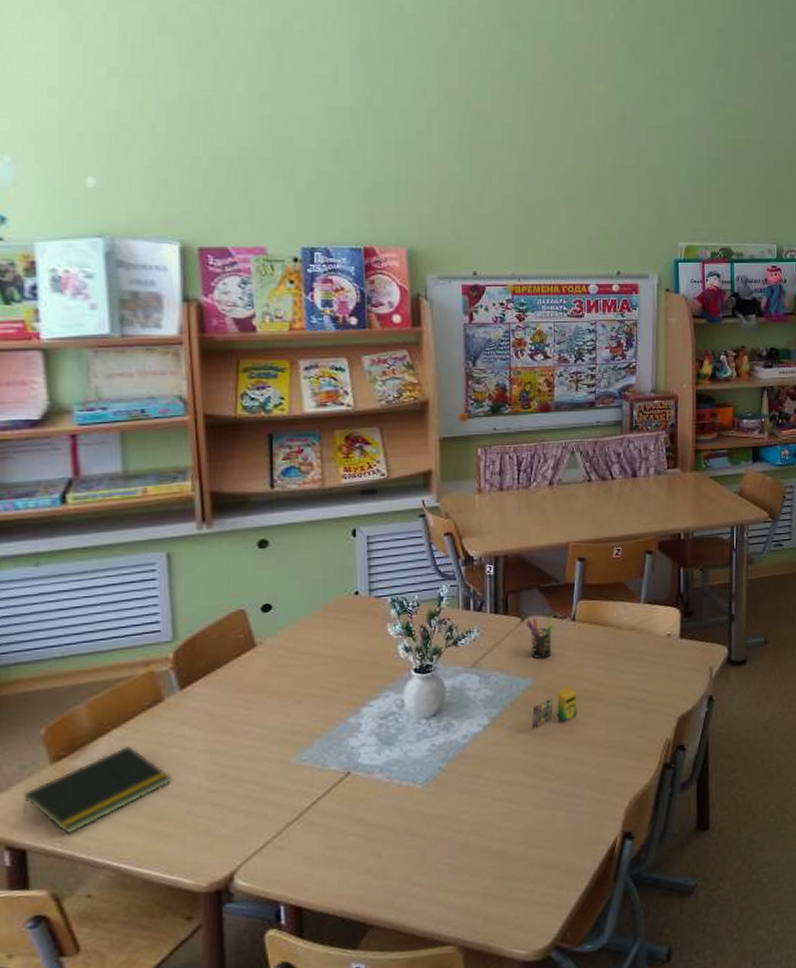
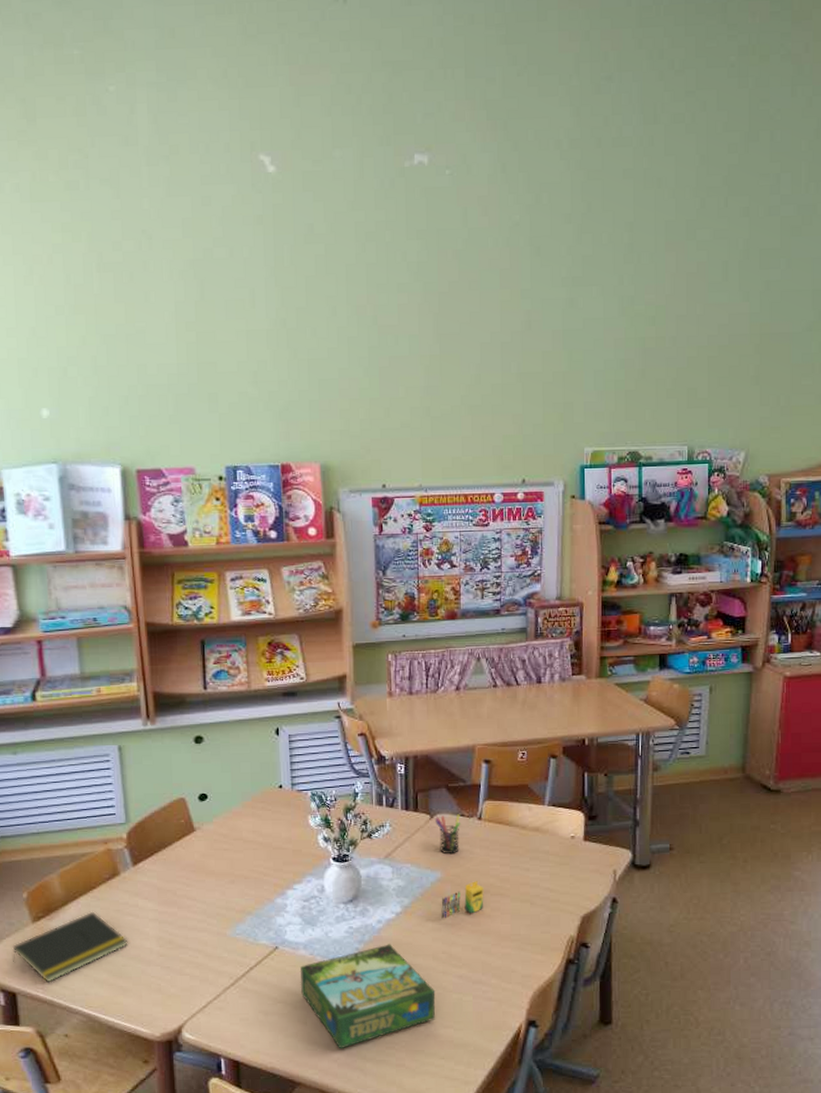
board game: none [374,760,526,883] -> present [299,944,436,1049]

